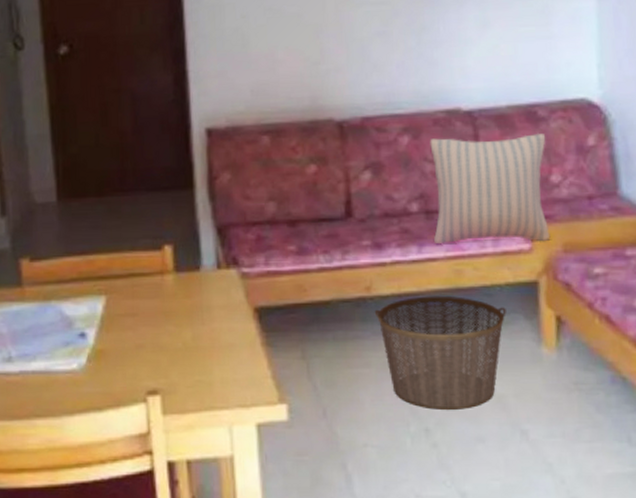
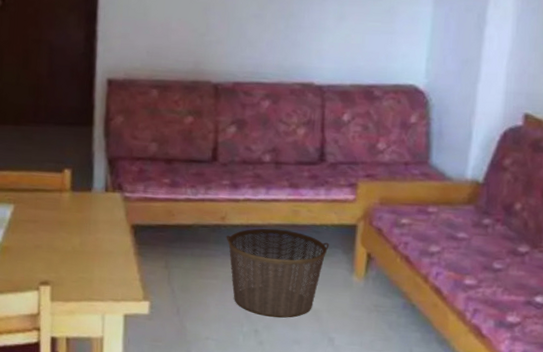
pillow: present [429,134,551,244] -> none [279,105,378,195]

